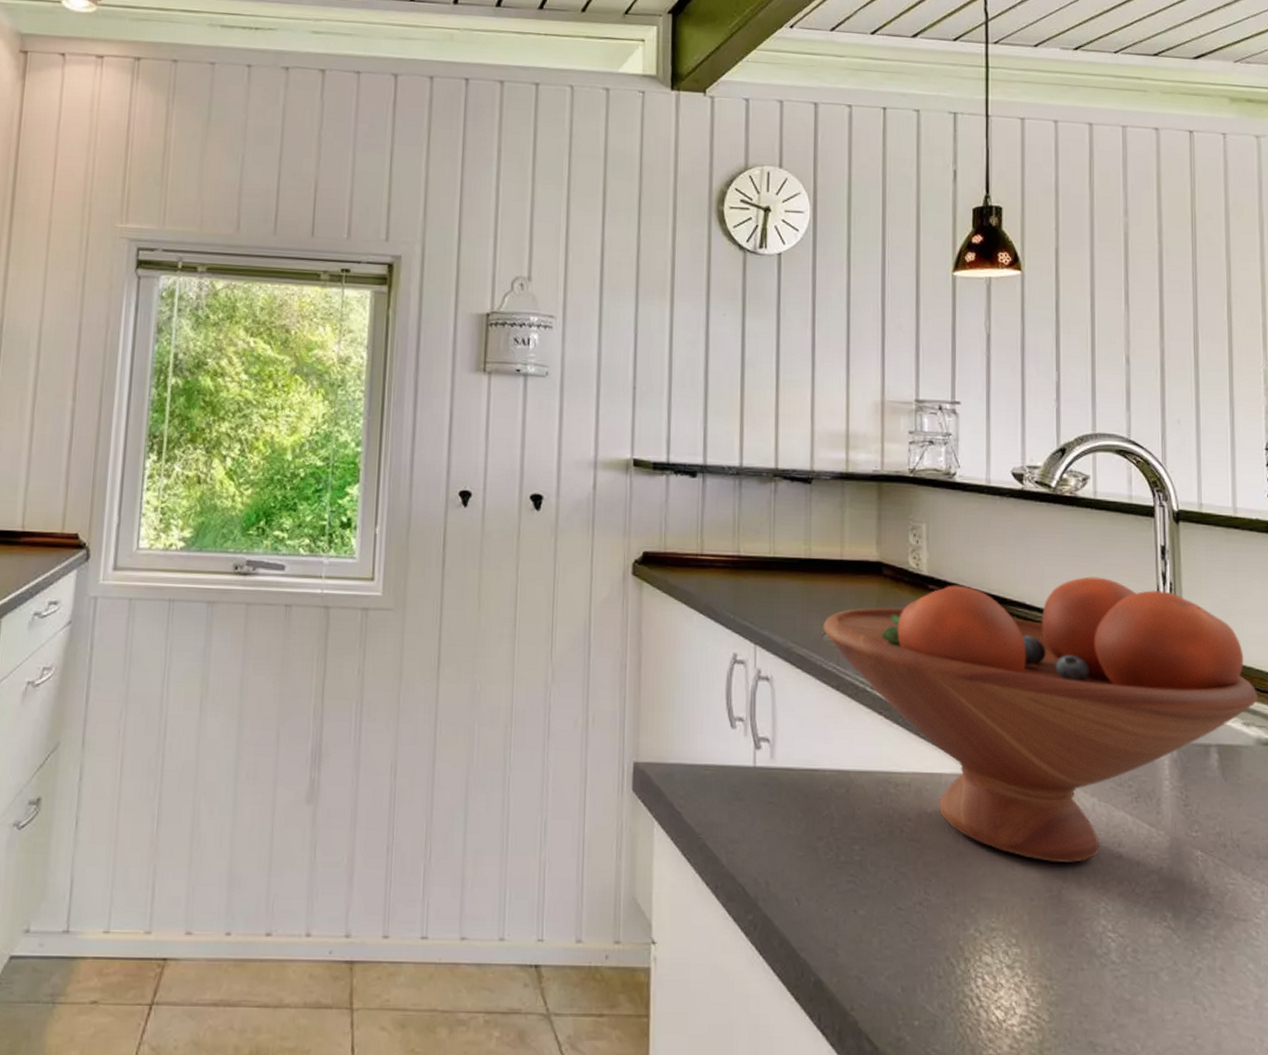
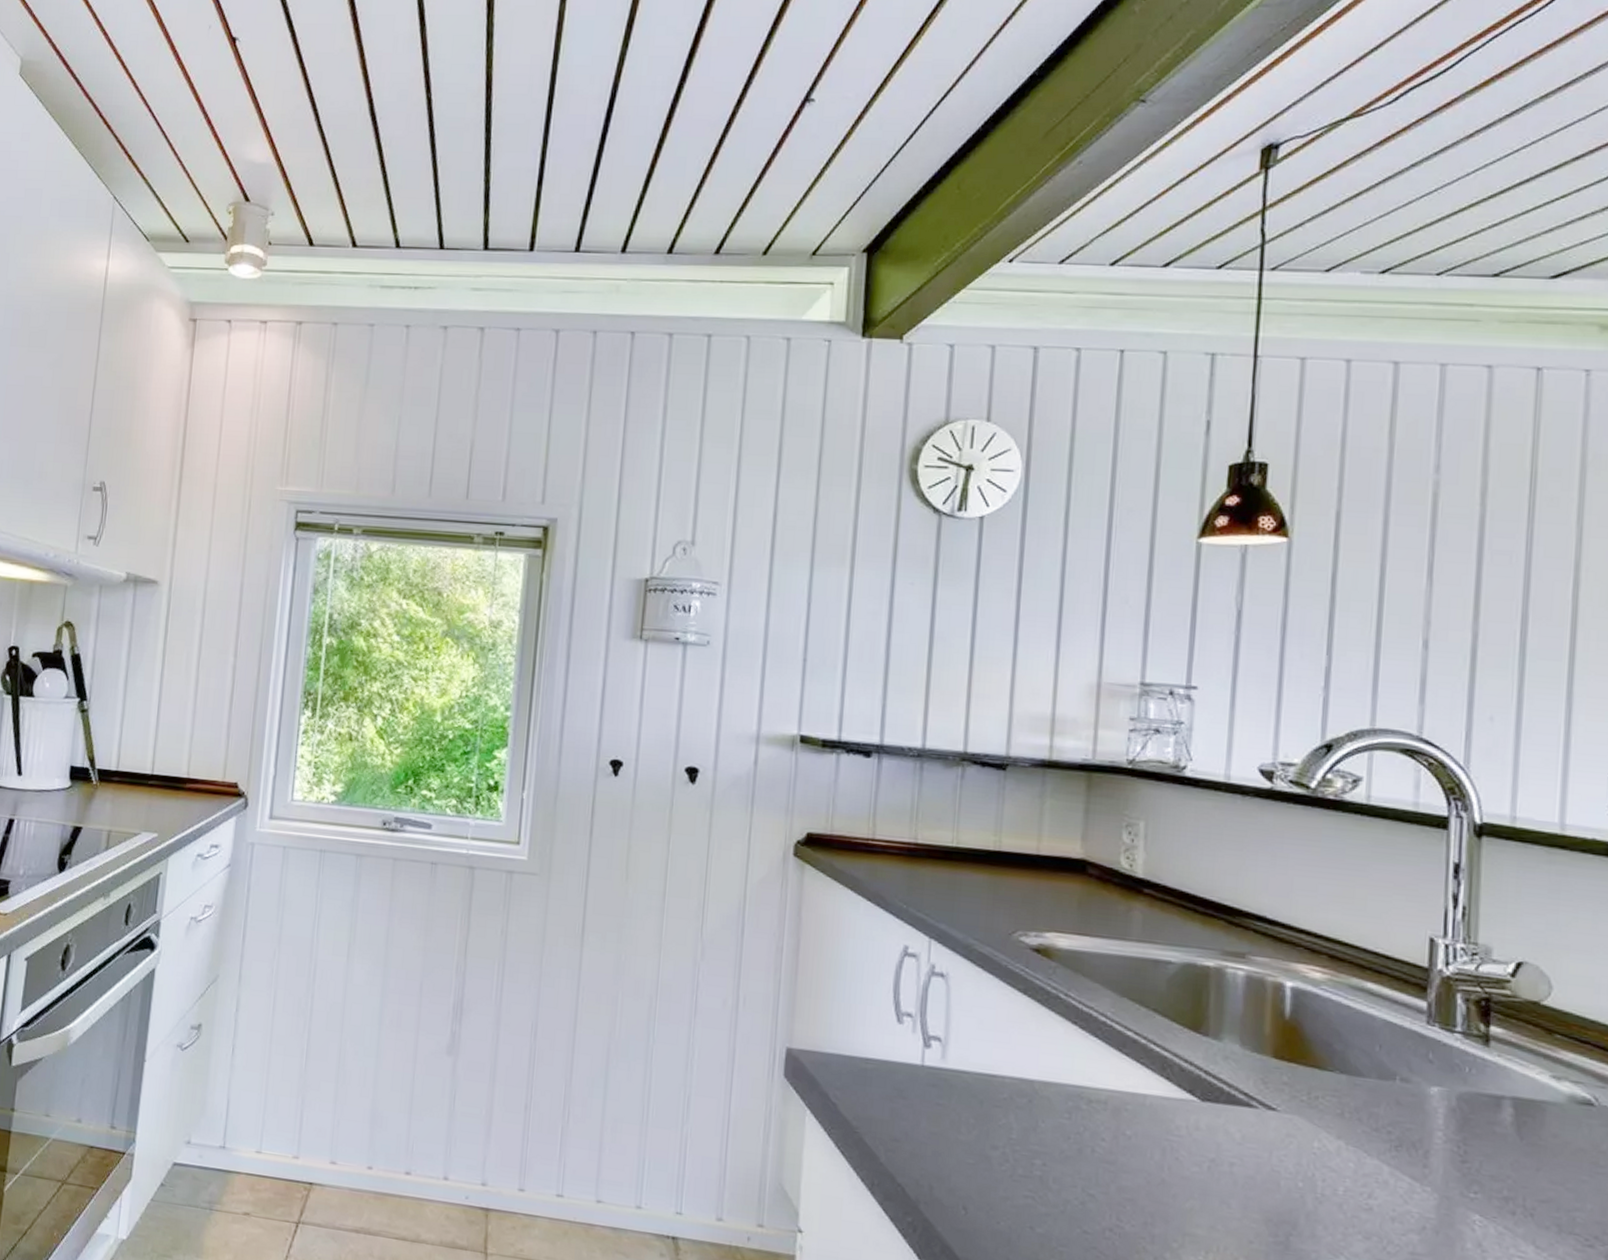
fruit bowl: present [823,576,1258,863] -> none [1011,890,1576,1209]

